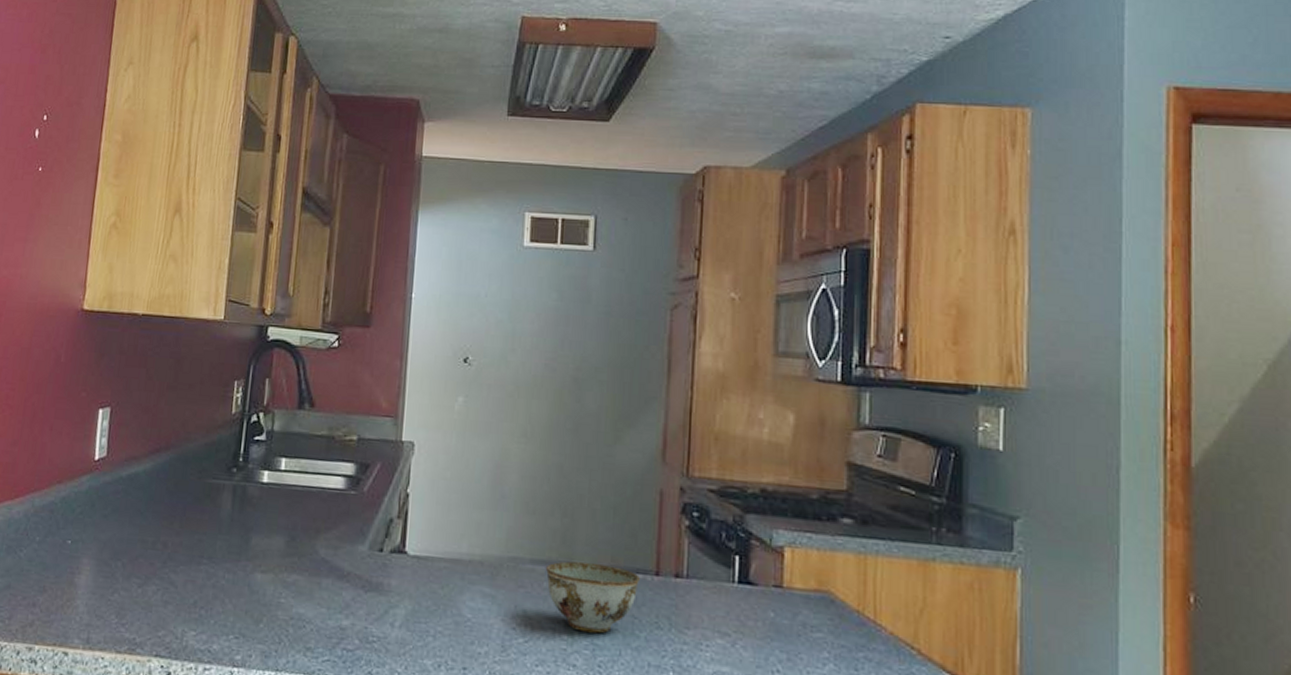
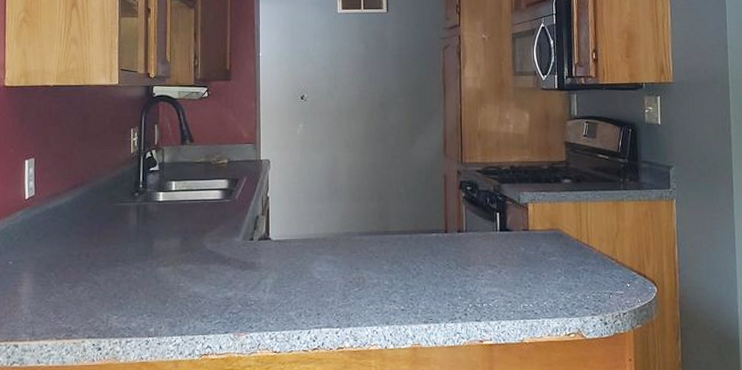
bowl: present [546,561,640,634] -> none [370,229,434,278]

